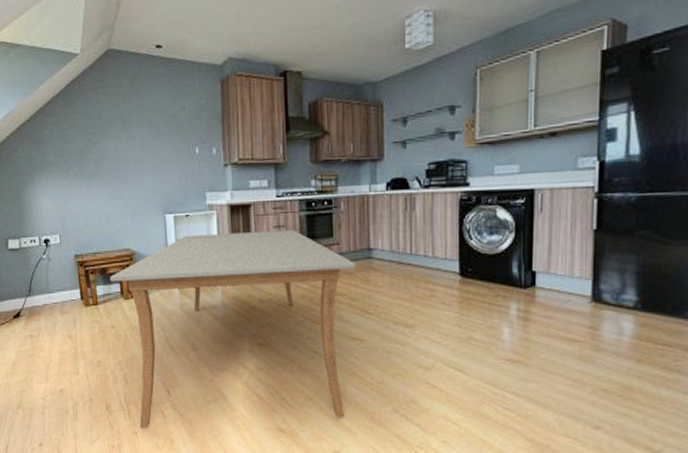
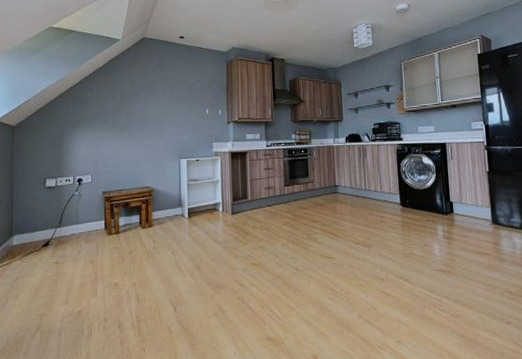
dining table: present [110,229,357,429] -> none [131,171,327,344]

